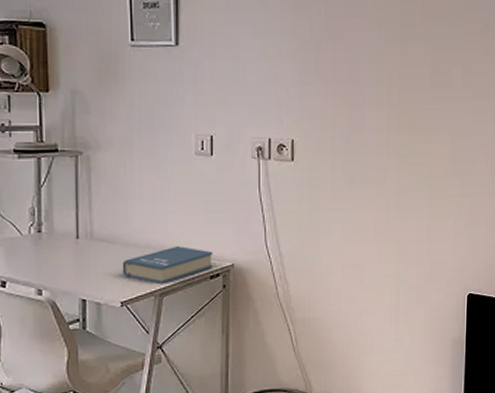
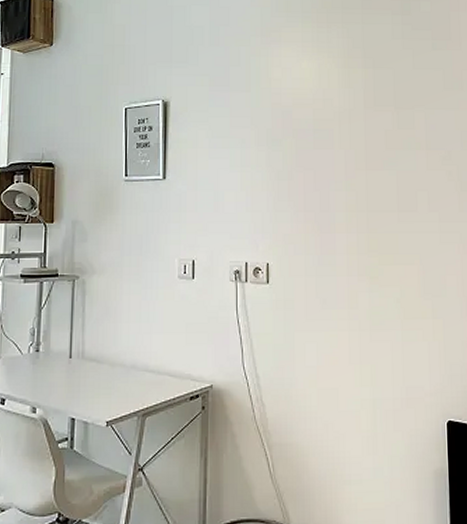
book: present [122,246,213,285] -> none [109,367,193,405]

